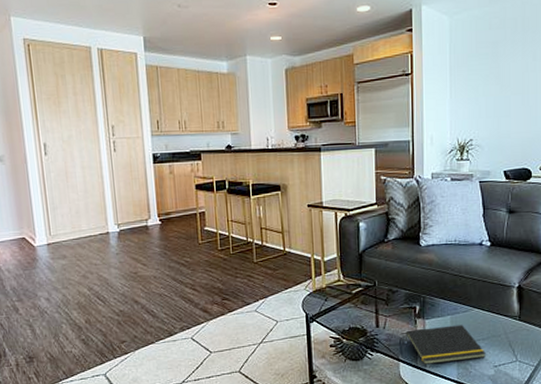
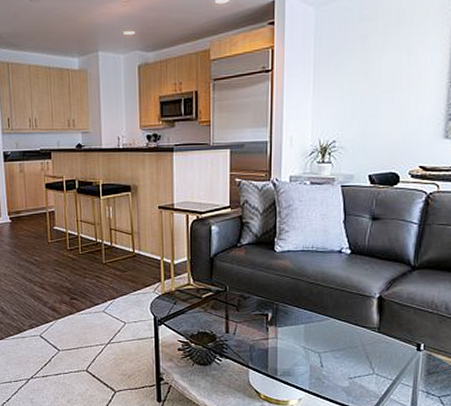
notepad: present [404,325,486,364] -> none [255,334,340,372]

